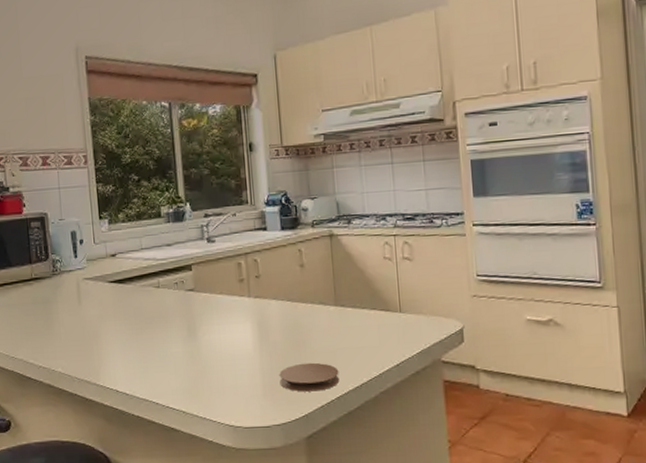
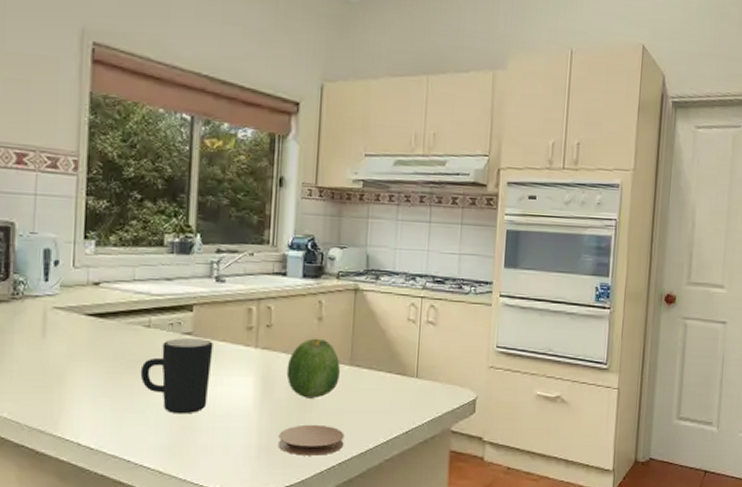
mug: none [156,294,214,361] -> present [140,338,213,414]
fruit: none [278,283,327,339] -> present [286,338,340,399]

